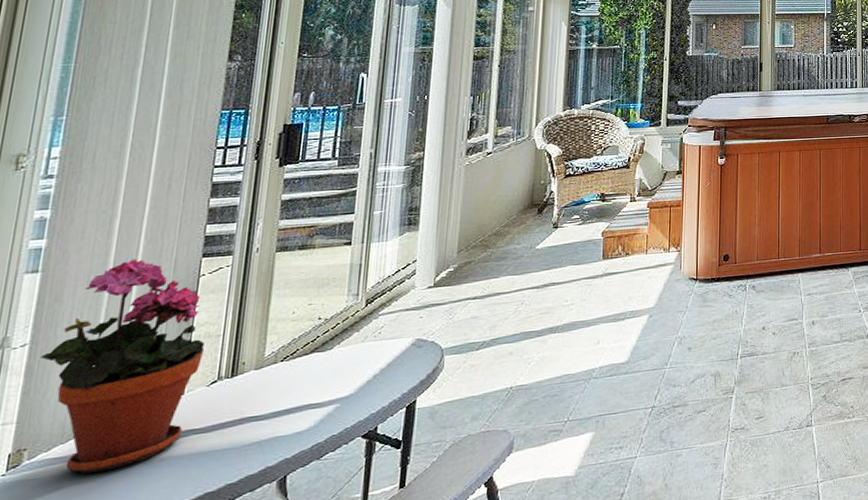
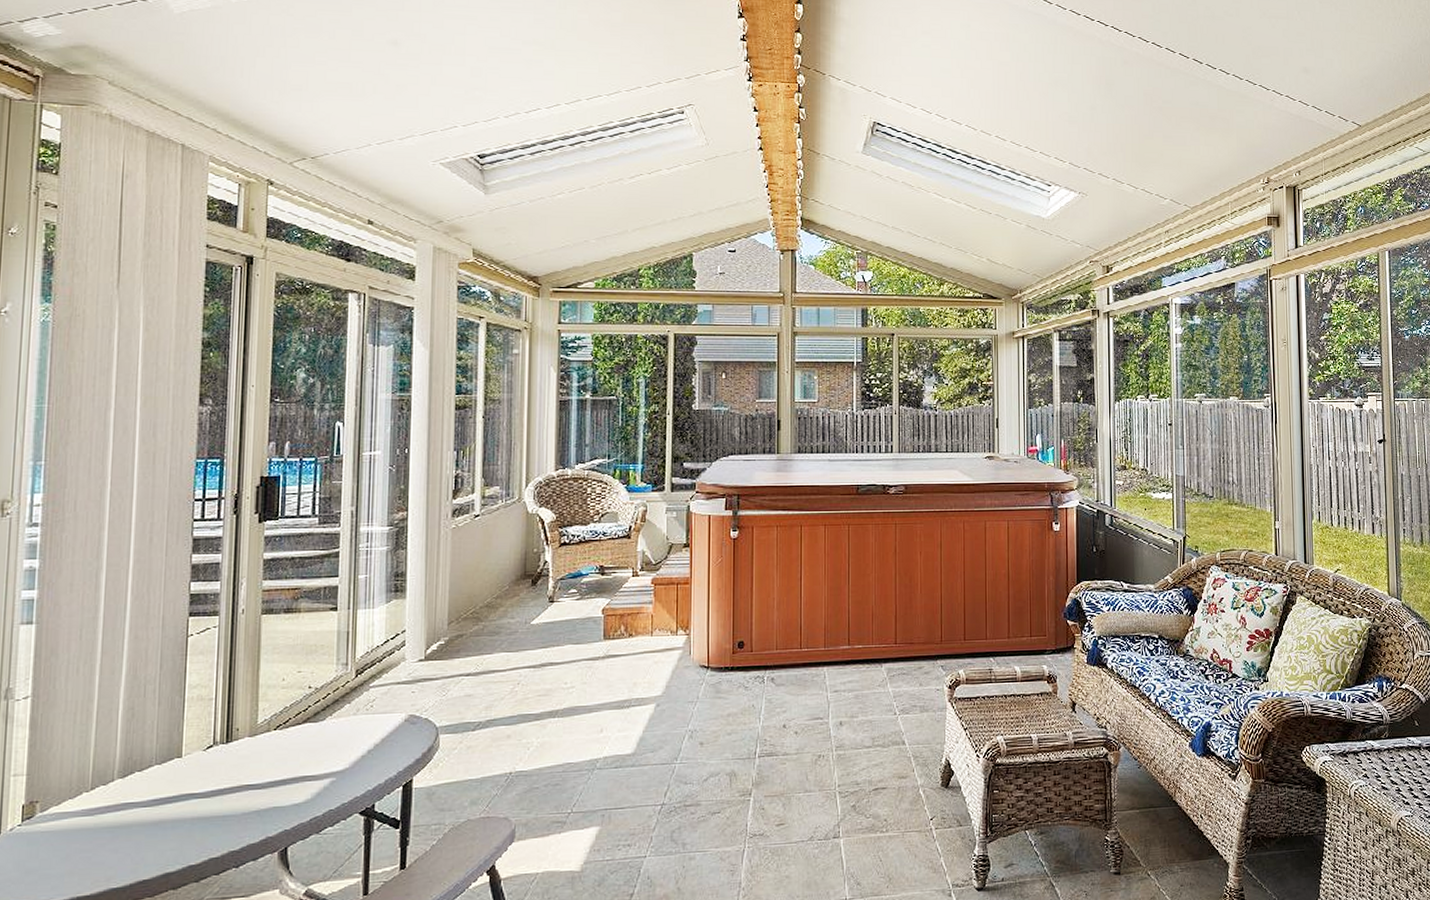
potted plant: present [40,258,204,474] -> none [43,614,198,830]

